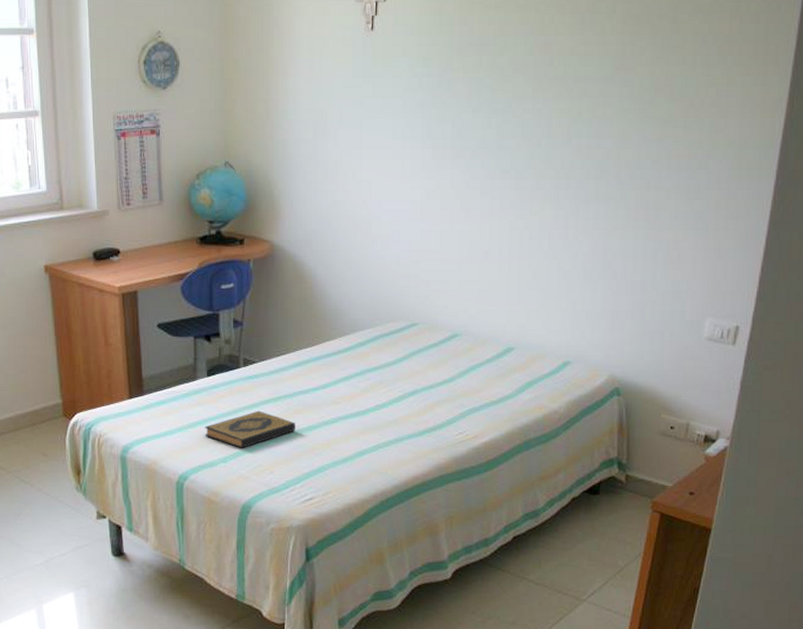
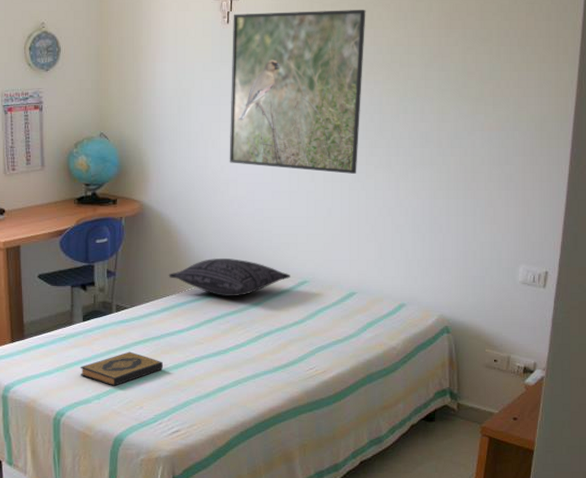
pillow: none [301,307,440,350] -> present [168,258,290,296]
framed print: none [371,12,536,210] -> present [229,10,366,174]

